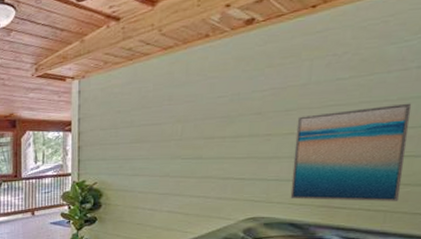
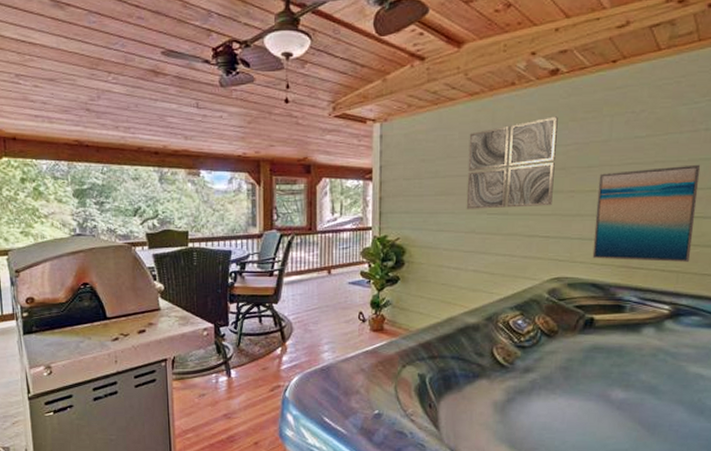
wall art: none [160,64,254,155] -> present [466,116,558,209]

